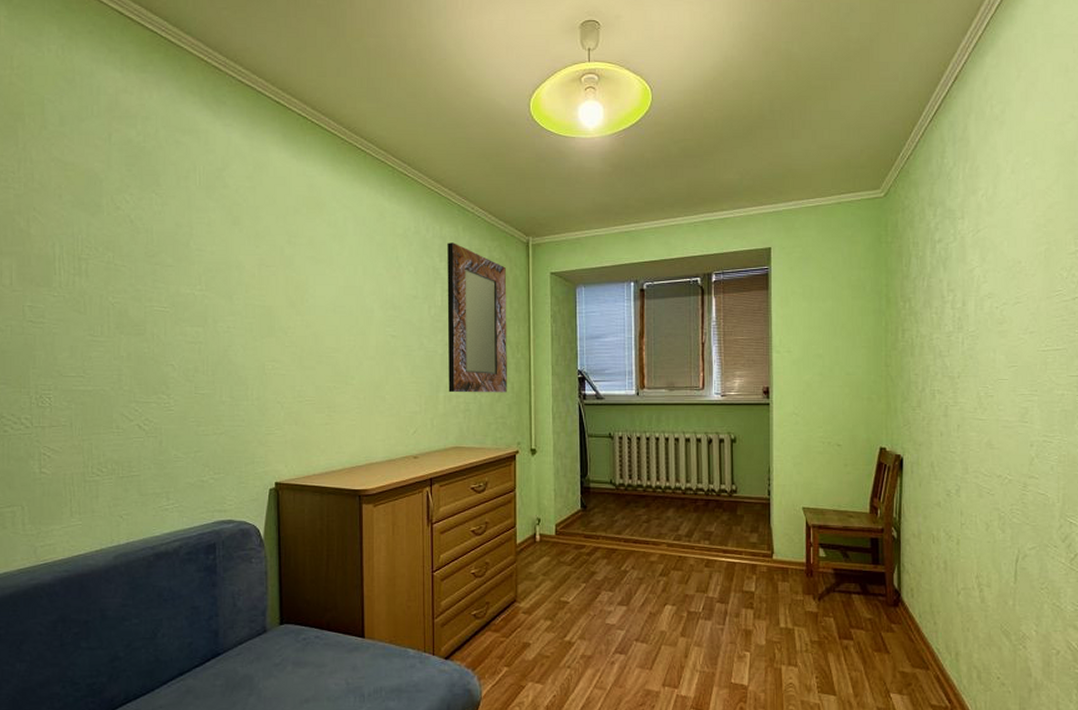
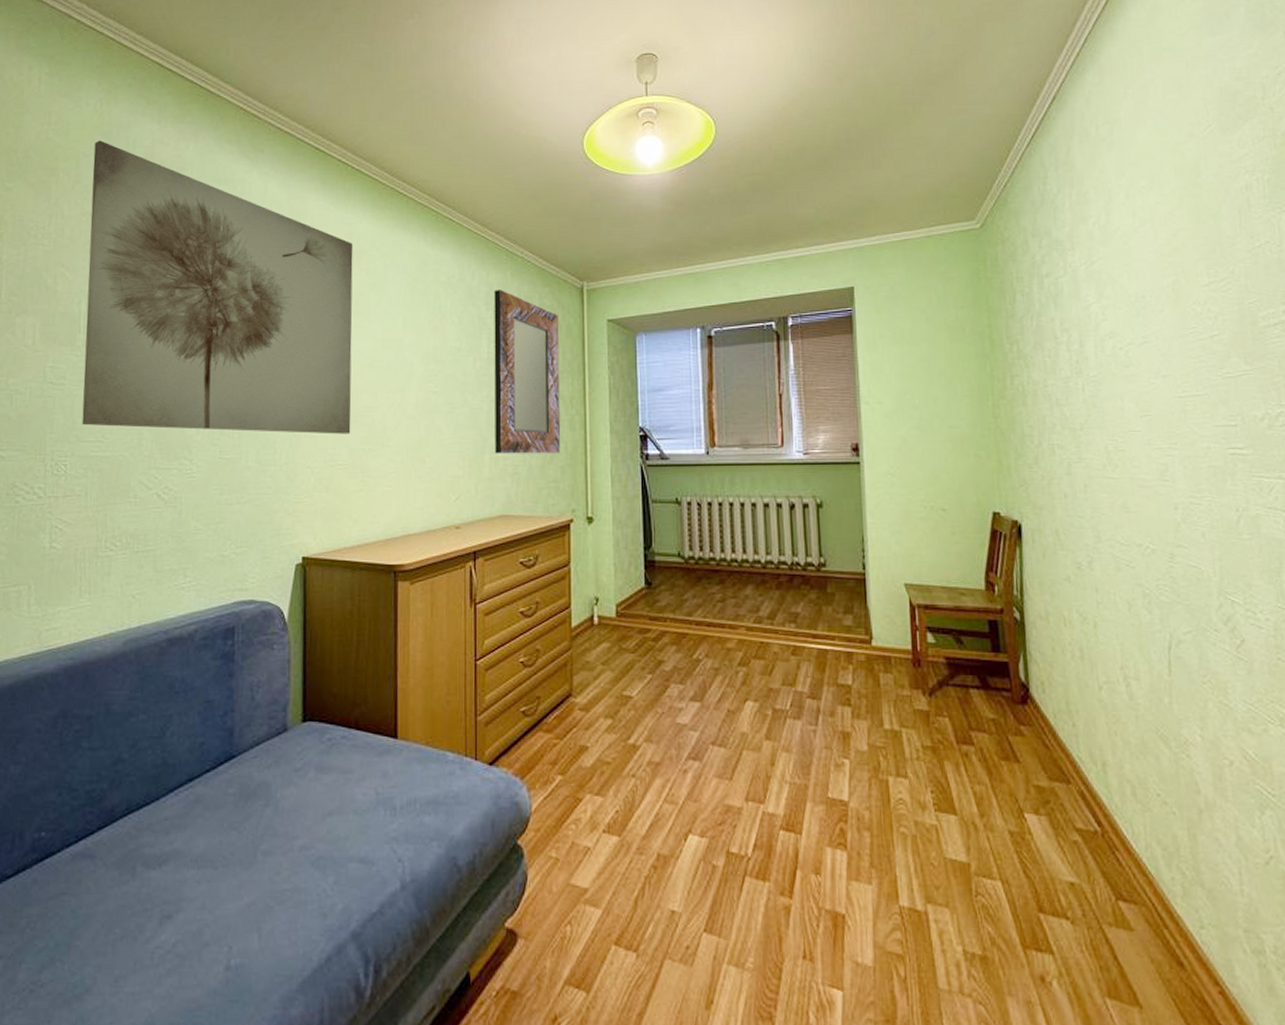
wall art: none [58,87,317,373] -> present [82,140,353,434]

